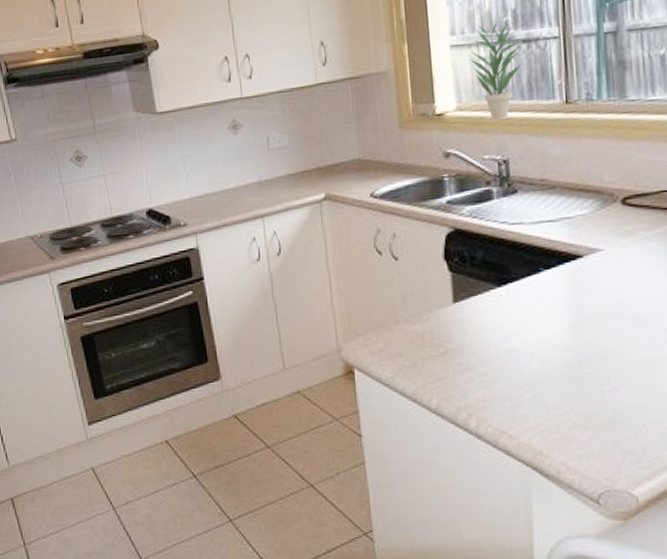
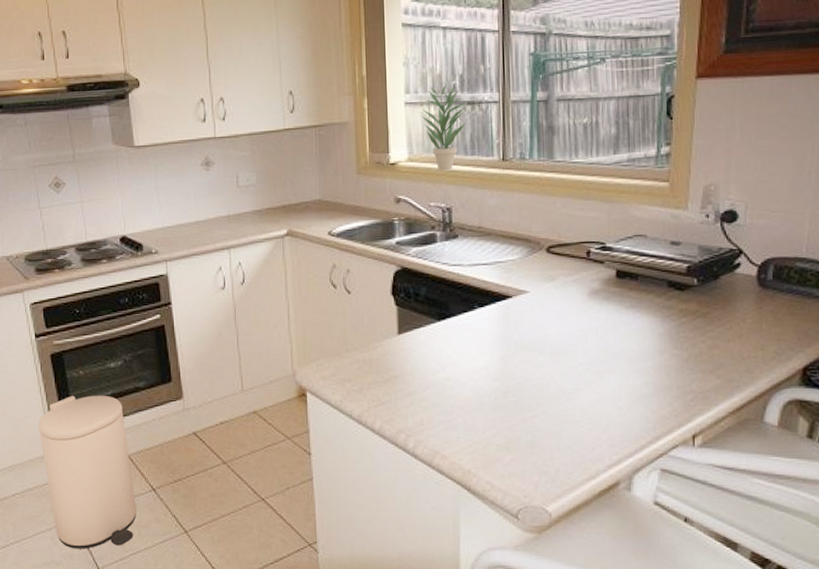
pedal bin: none [71,378,178,539] -> present [38,395,136,549]

